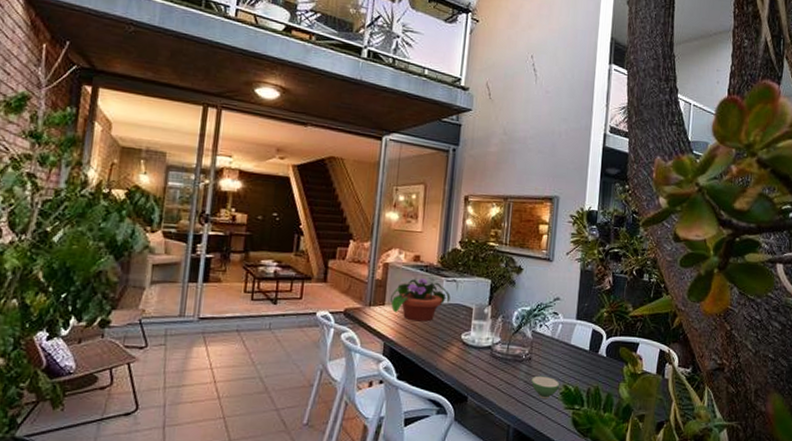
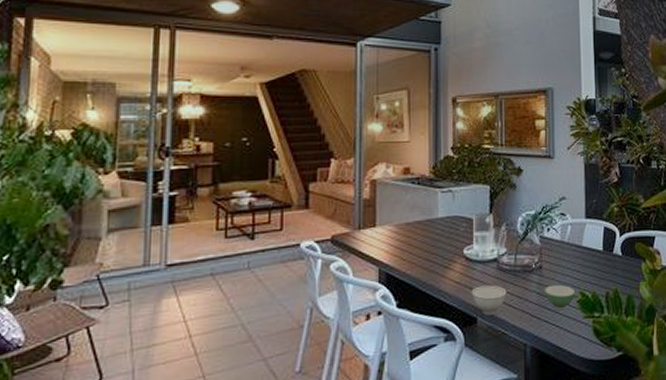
potted flower: present [391,272,451,322] -> none [382,185,447,241]
bowl: none [464,369,497,396] -> present [471,285,507,315]

